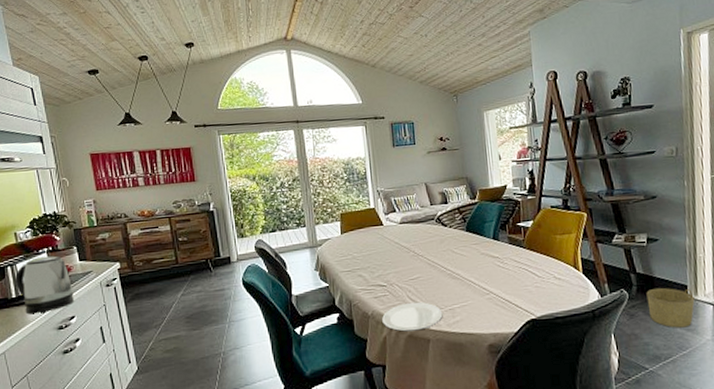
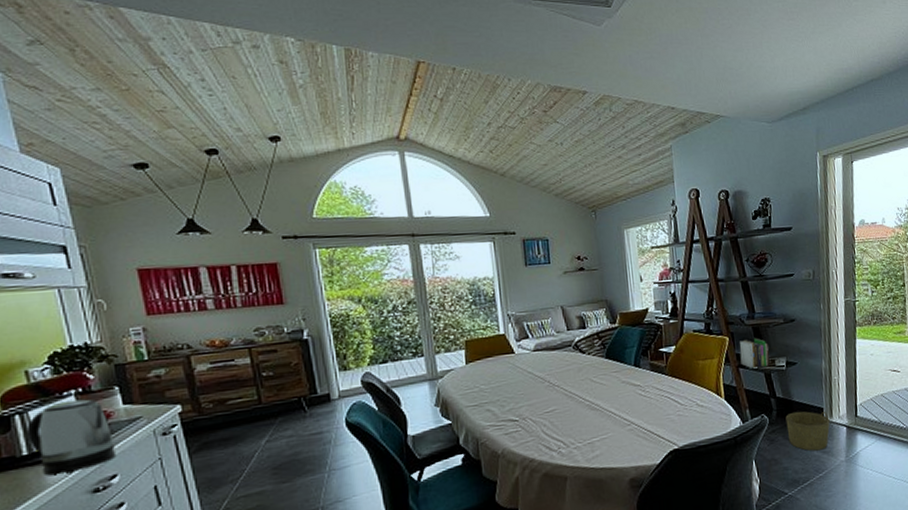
plate: present [382,301,443,332] -> none [514,436,581,471]
books: none [598,214,630,243] -> present [739,338,770,368]

